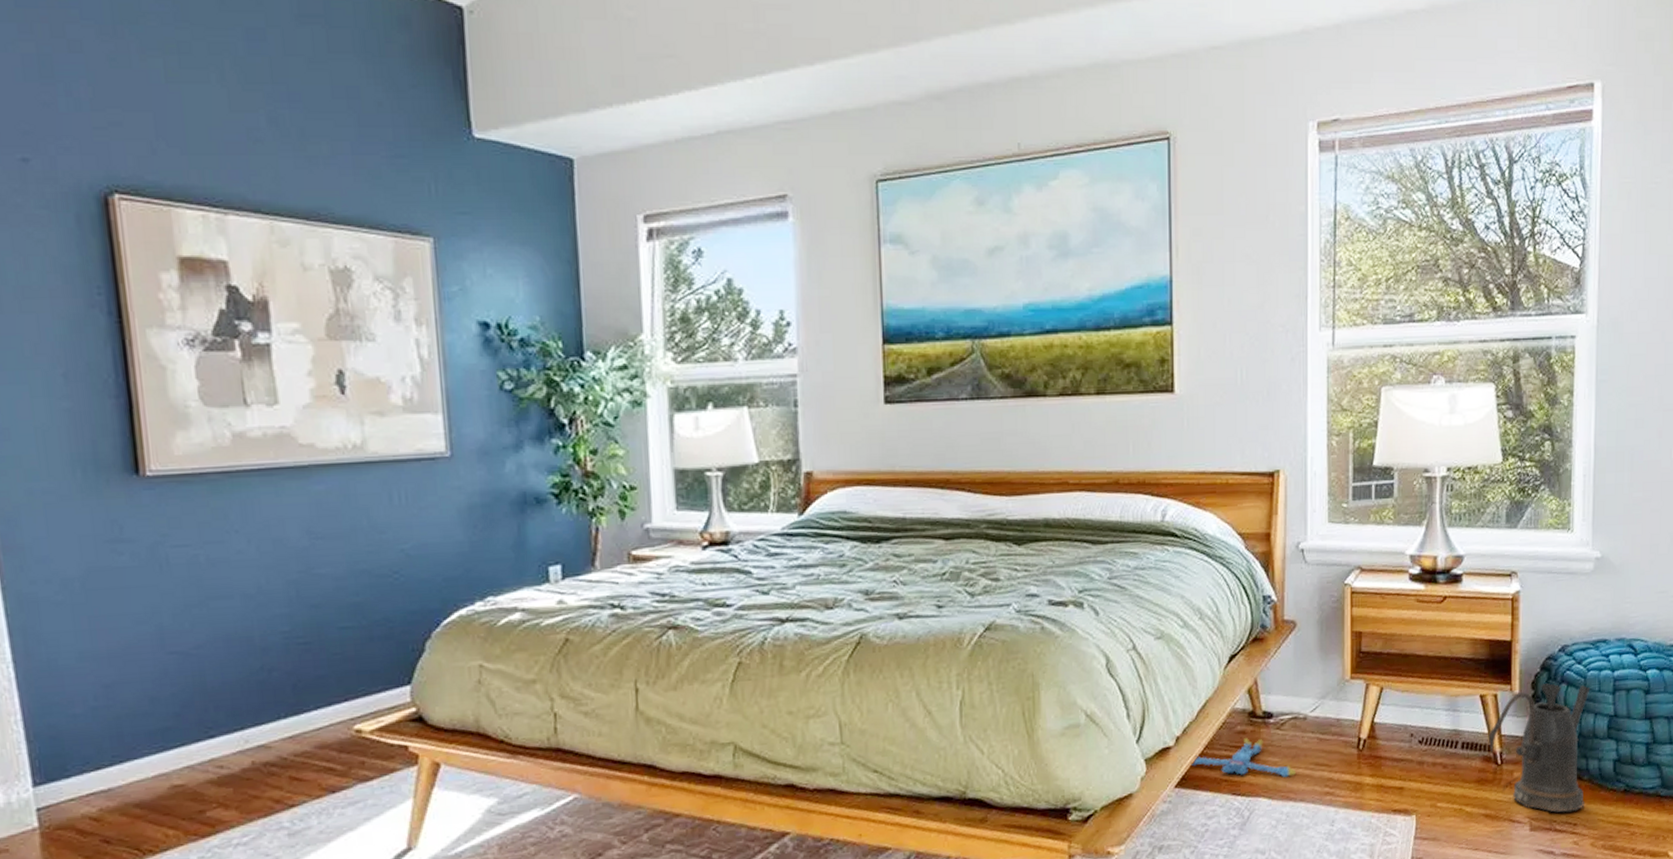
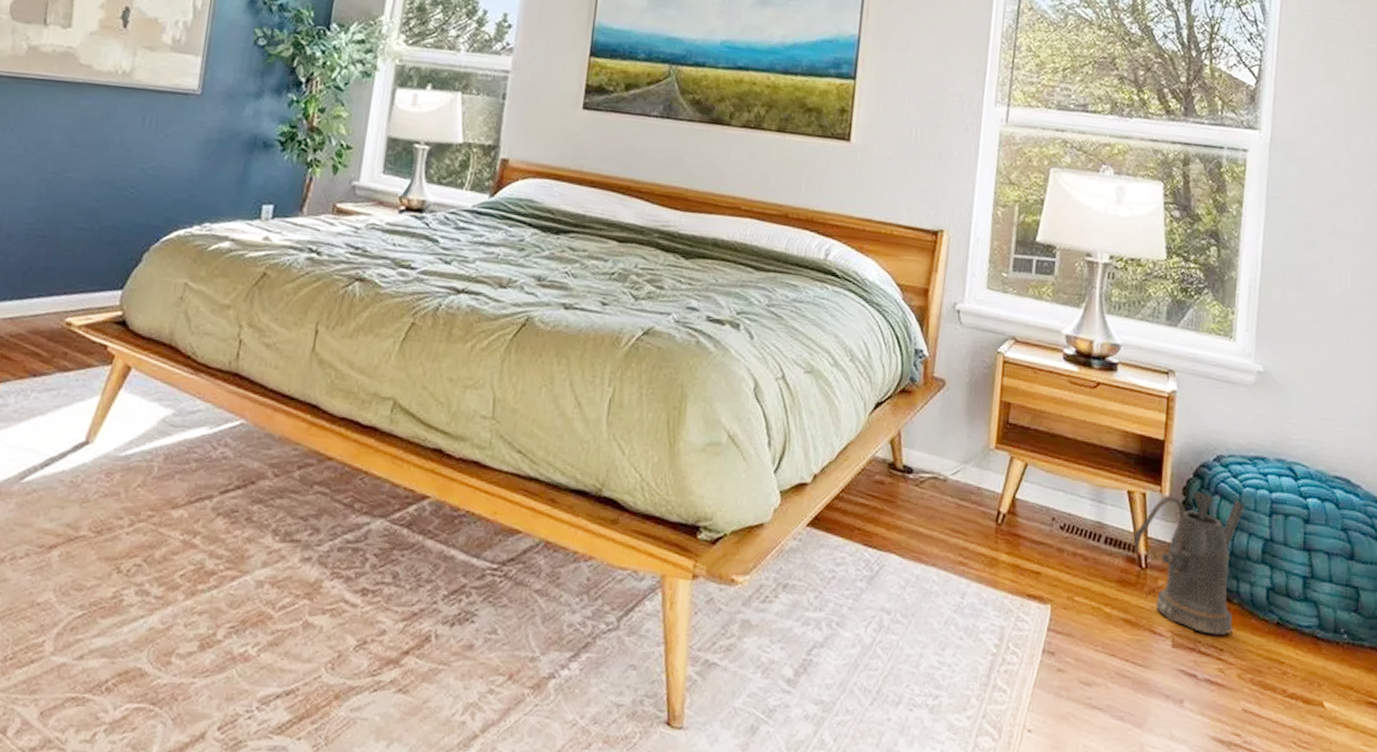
plush toy: present [1191,738,1295,778] -> none [825,489,930,539]

